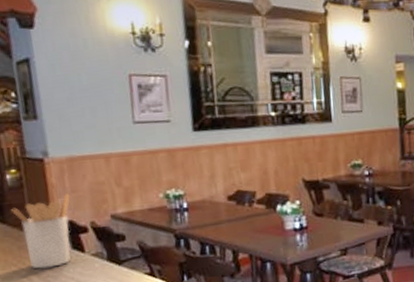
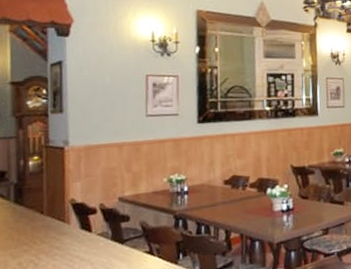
utensil holder: present [10,194,71,269] -> none [28,178,84,248]

